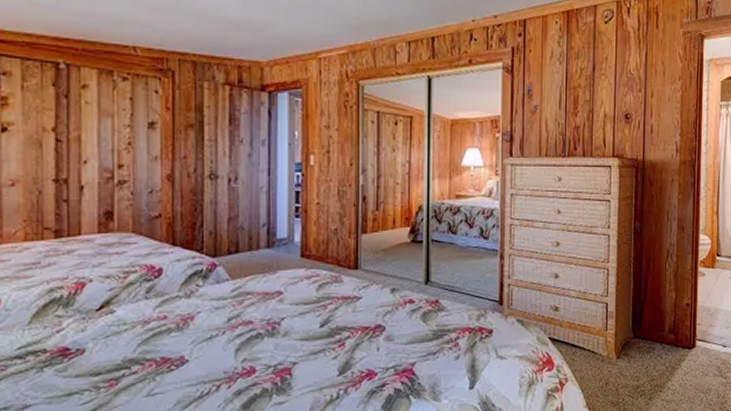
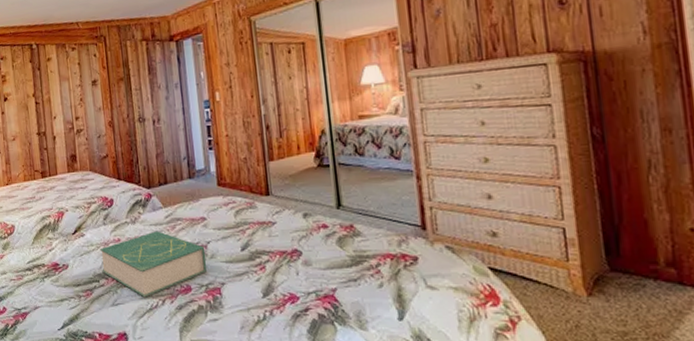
book: none [135,306,278,384] -> present [99,231,208,298]

